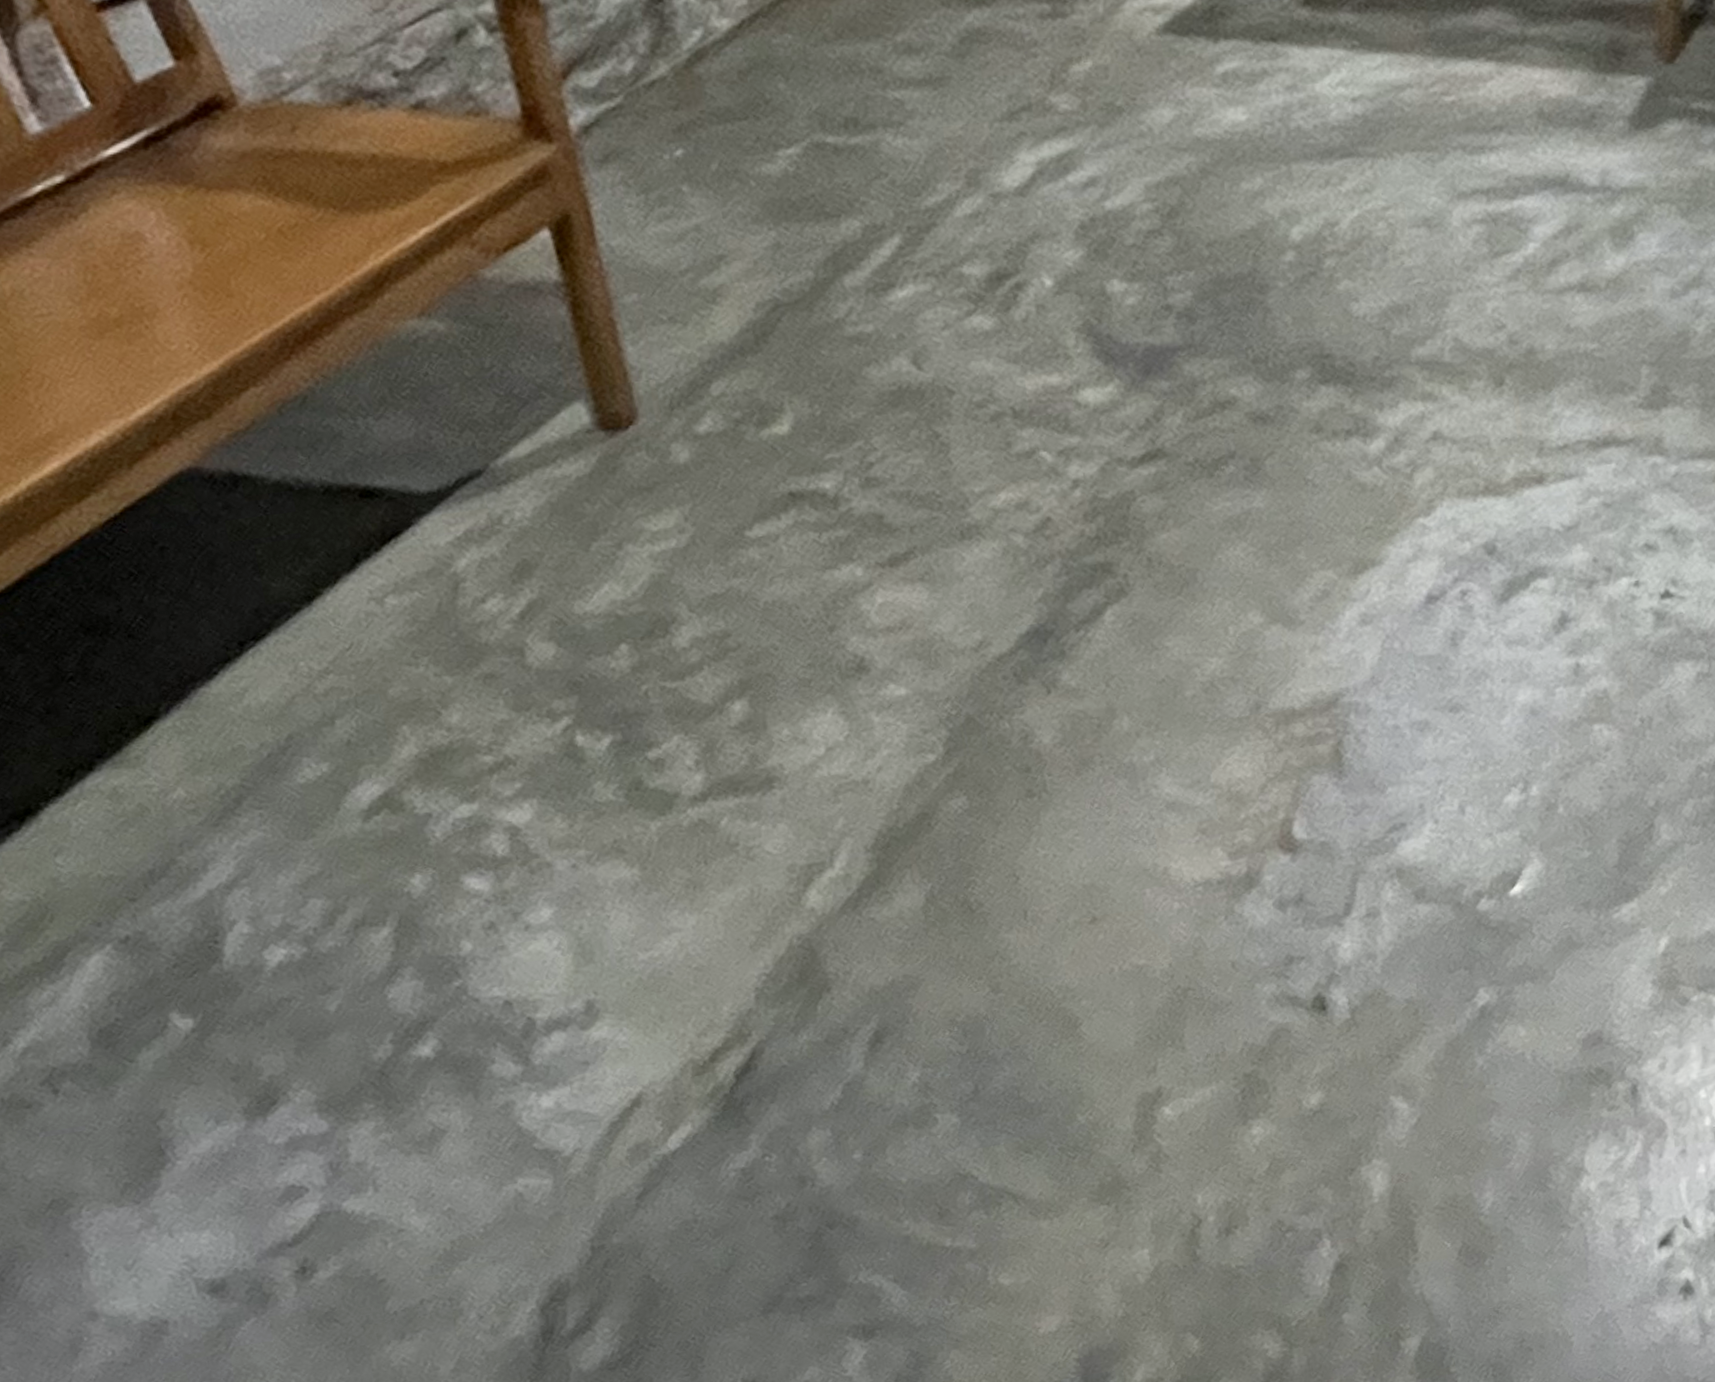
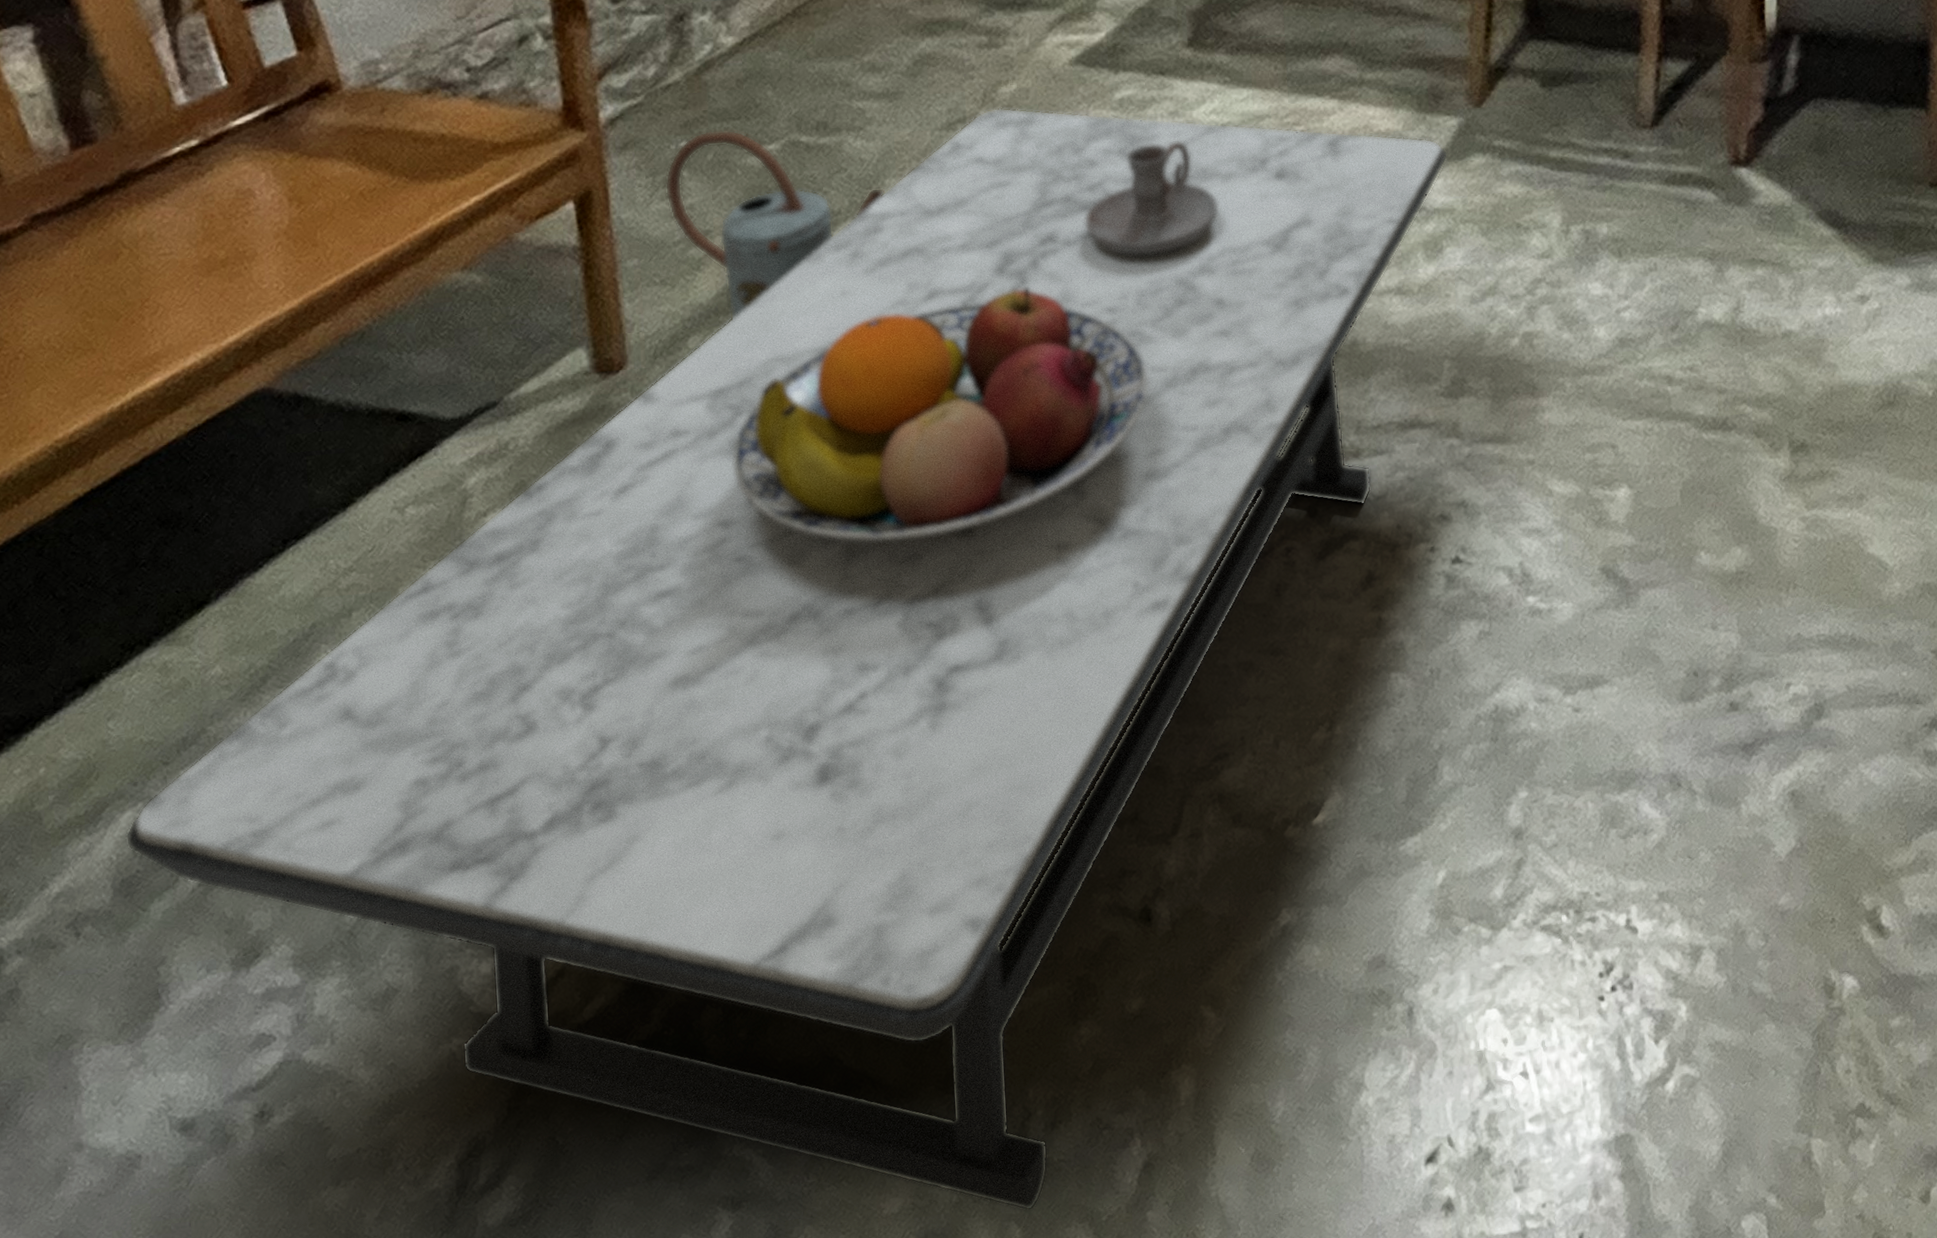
coffee table: none [95,90,1636,1322] -> present [125,107,1449,1212]
watering can: none [660,132,937,359] -> present [664,130,884,319]
fruit bowl: none [779,303,1281,608] -> present [733,286,1148,541]
candle holder: none [1190,122,1354,260] -> present [1085,142,1218,255]

